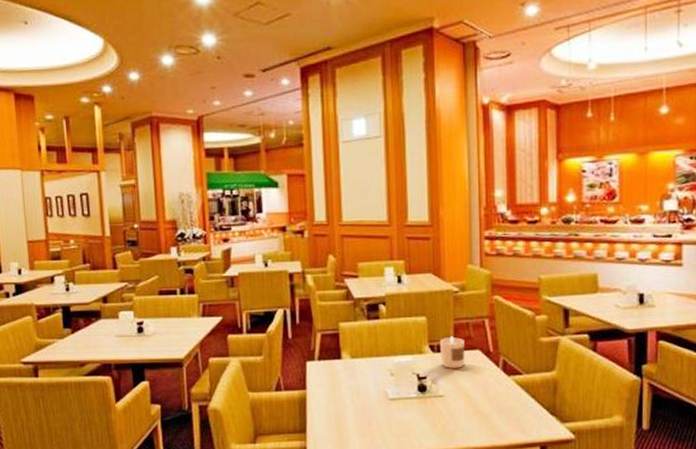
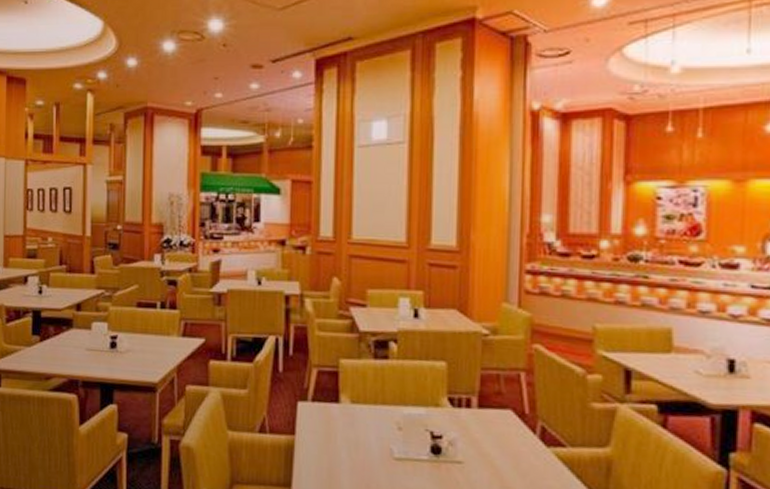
candle: present [439,335,465,368] -> none [461,388,493,430]

